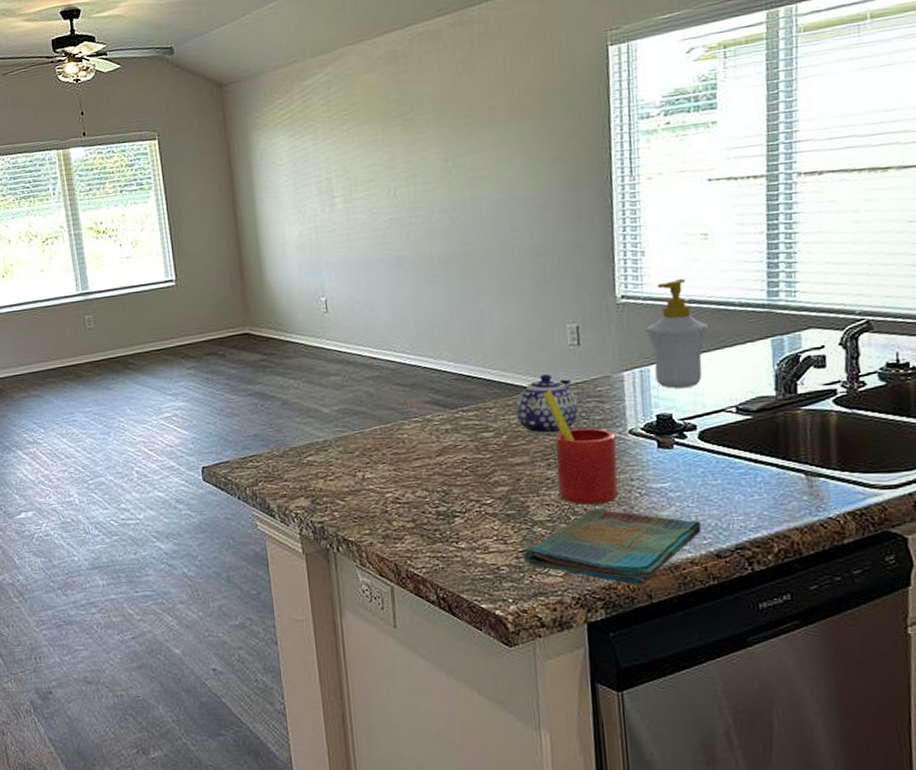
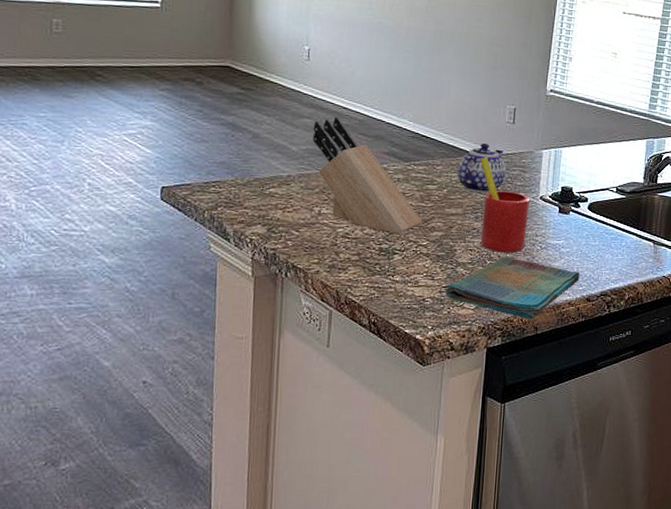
knife block: none [342,369,483,493] -> present [312,117,423,234]
soap bottle: present [647,278,709,388] -> none [564,84,607,168]

